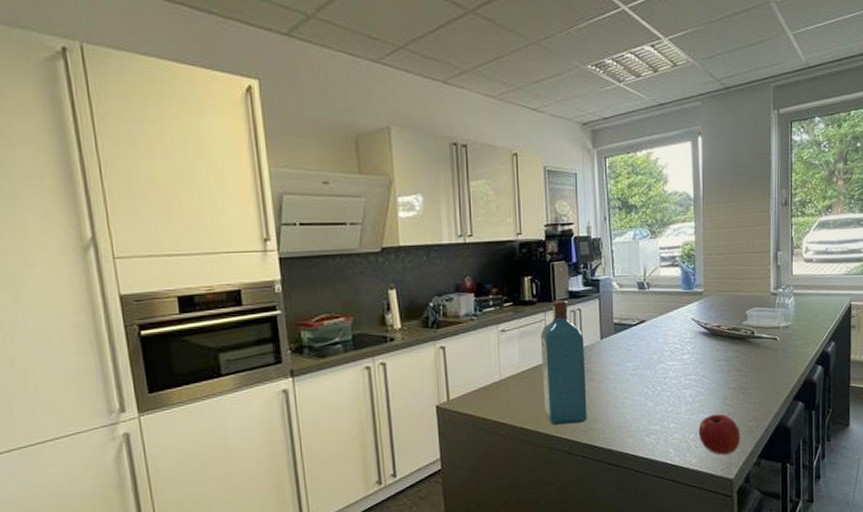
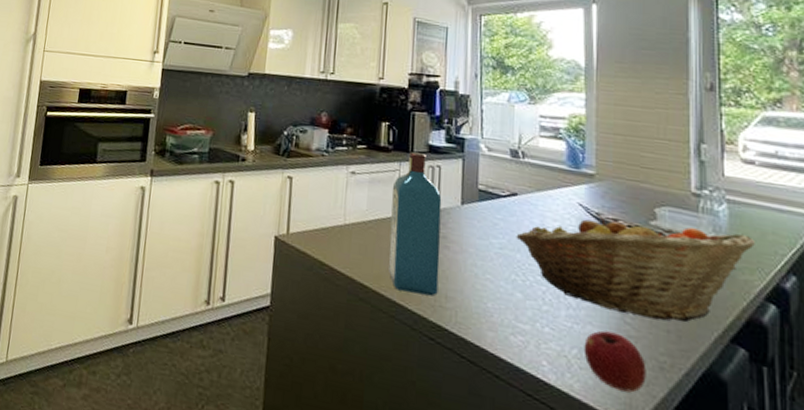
fruit basket: none [646,318,811,398] -> present [516,213,755,322]

